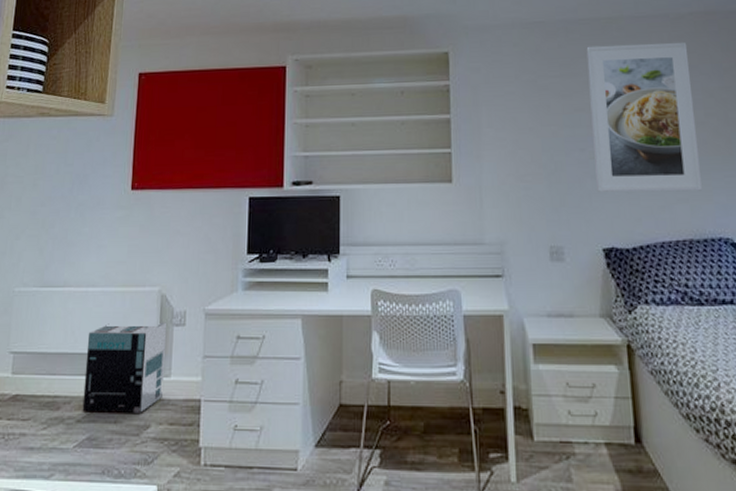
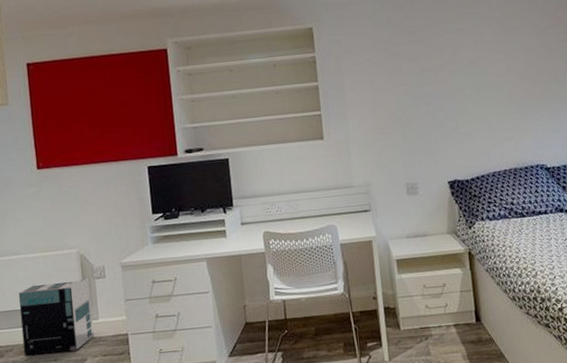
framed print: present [586,41,702,193] -> none [429,7,524,137]

